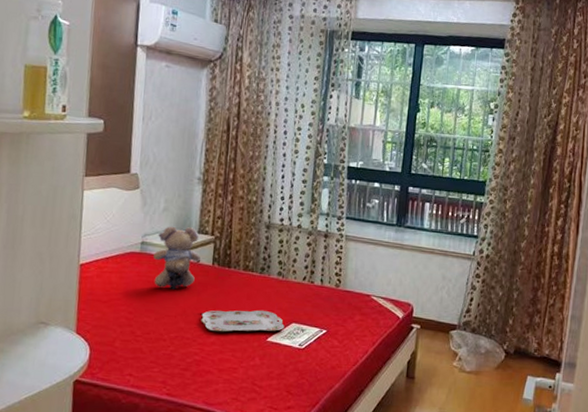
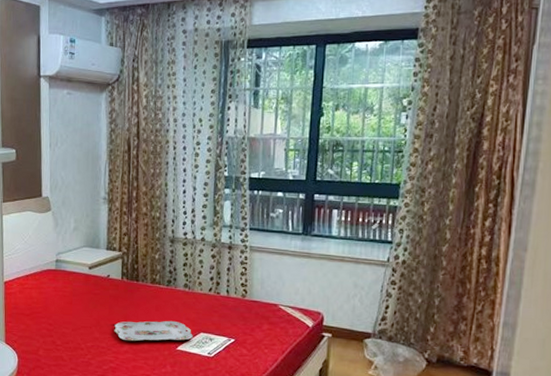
teddy bear: present [153,226,201,290] -> none [68,244,110,303]

